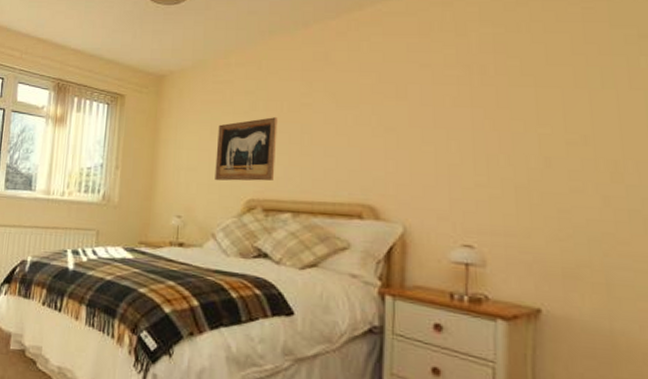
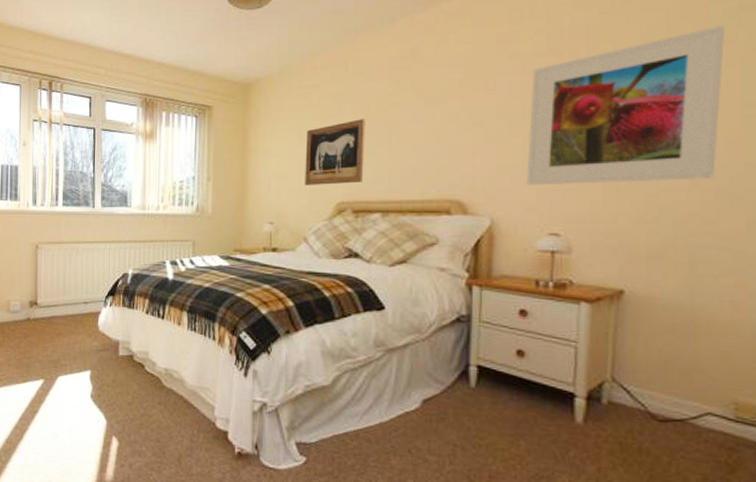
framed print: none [438,50,628,199] -> present [526,25,726,186]

